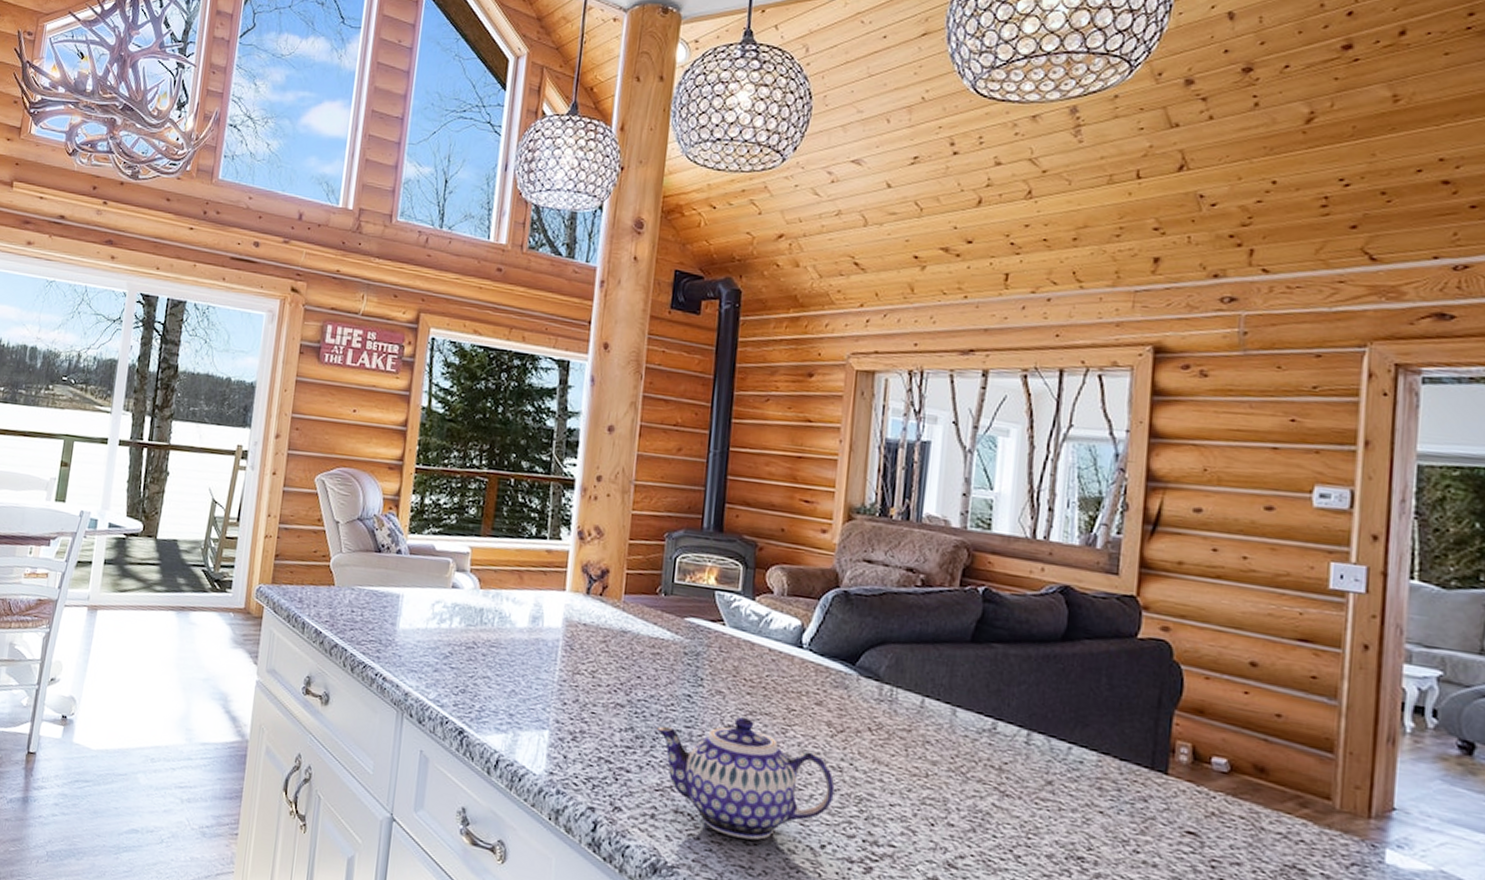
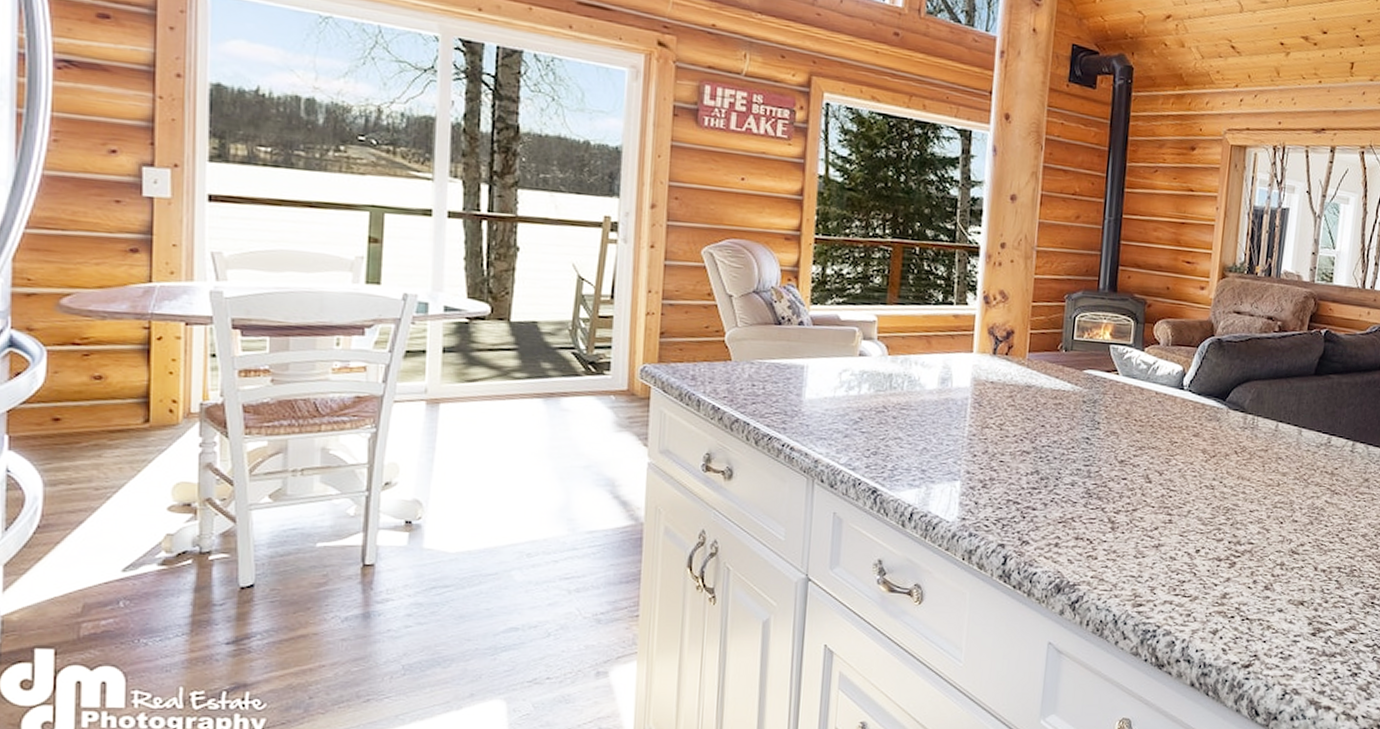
teapot: present [656,716,835,841] -> none [1058,451,1208,554]

